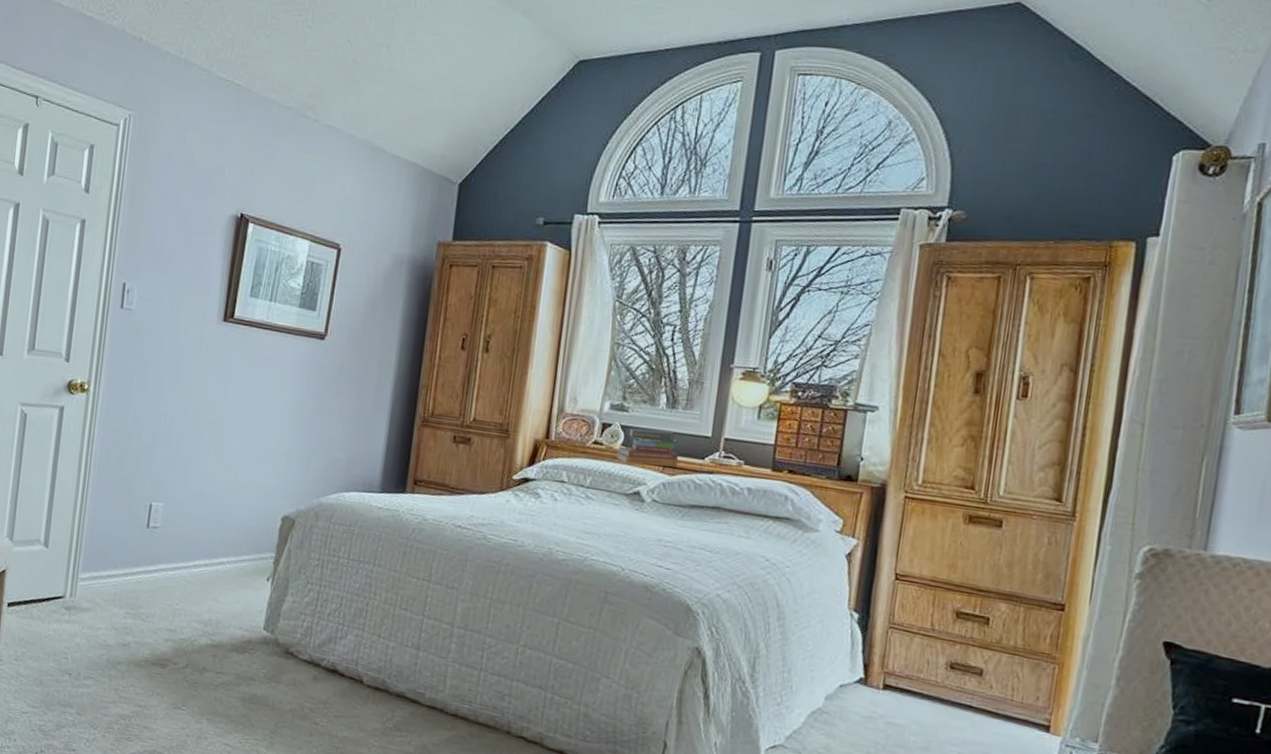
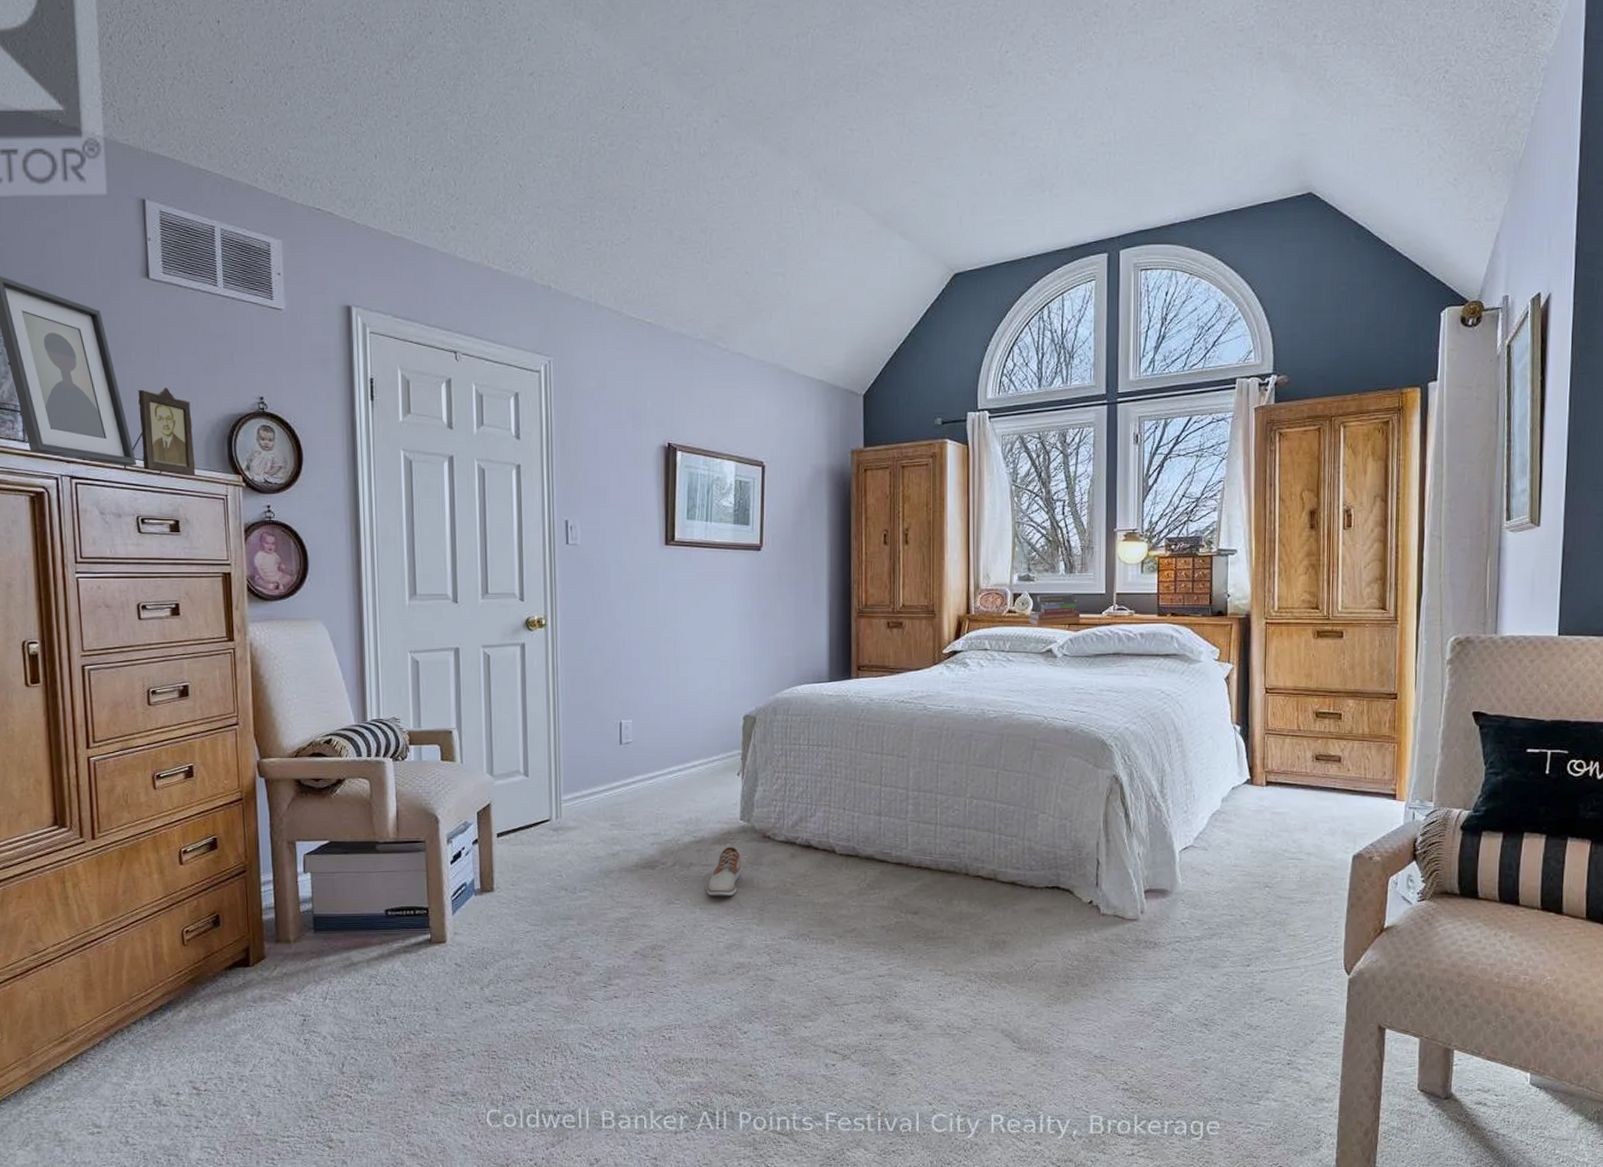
shoe: none [216,656,258,712] -> present [706,846,741,896]

